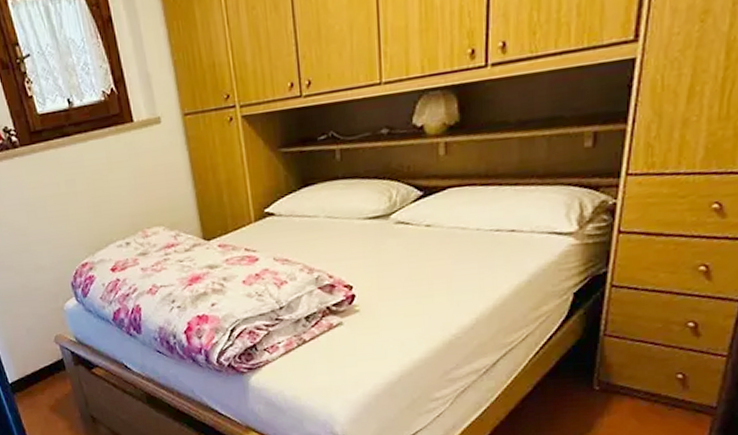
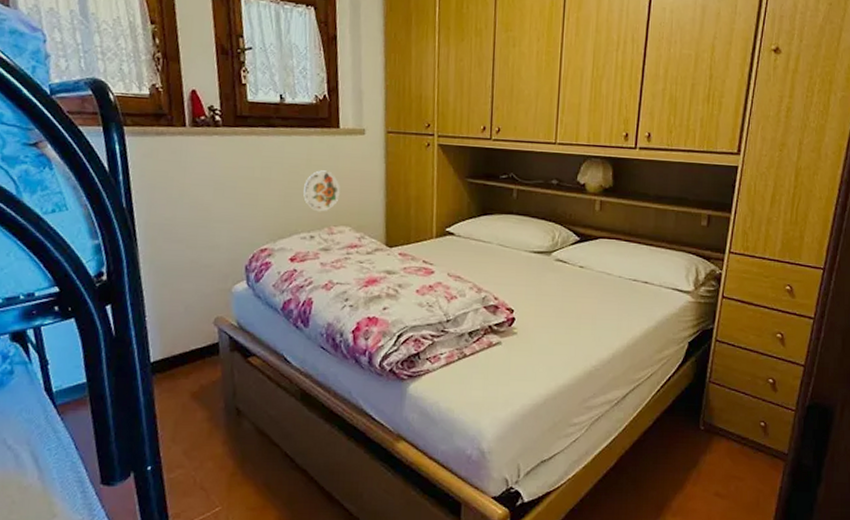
decorative plate: none [110,171,147,217] -> present [303,170,340,212]

